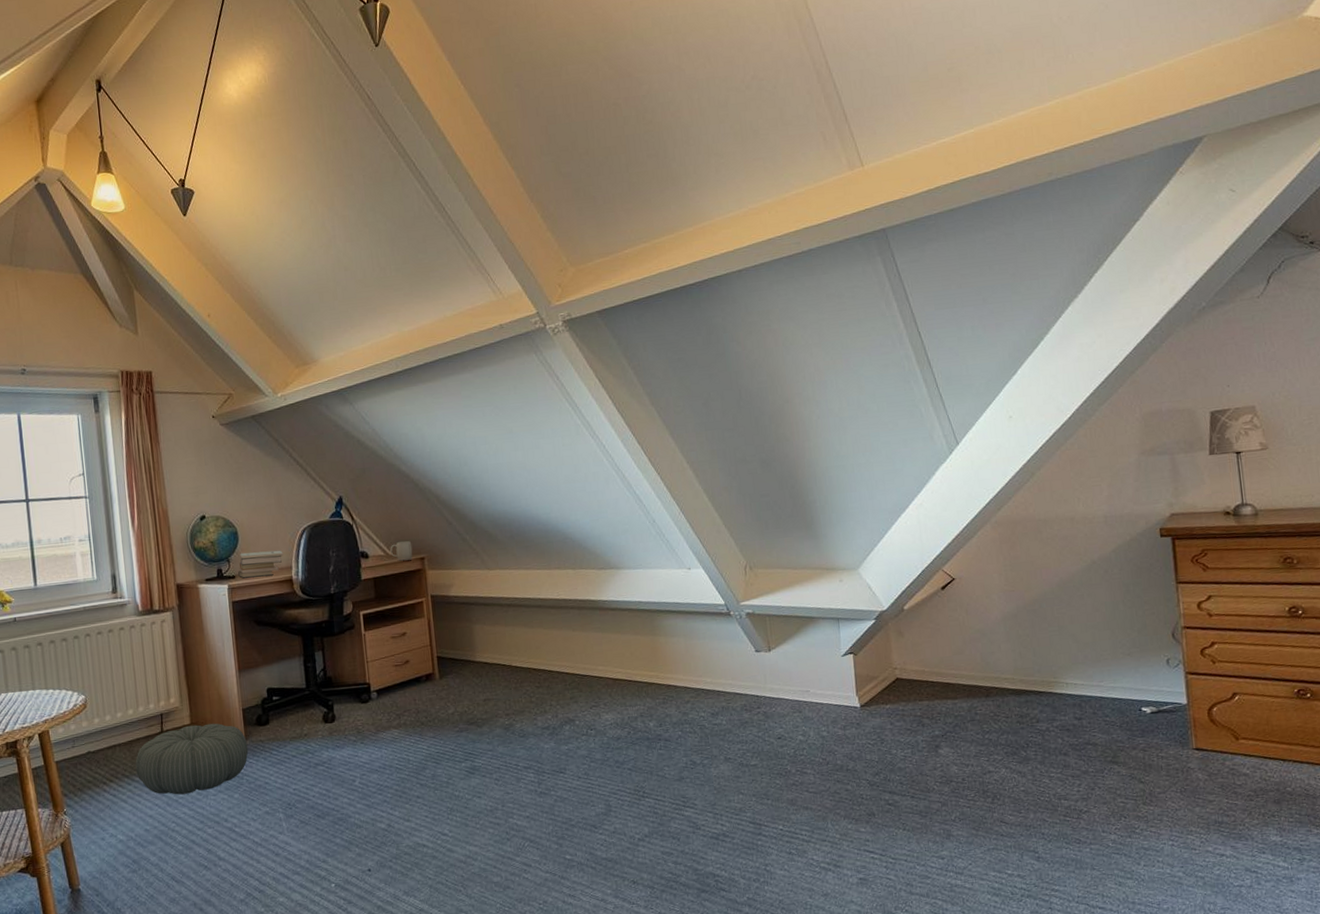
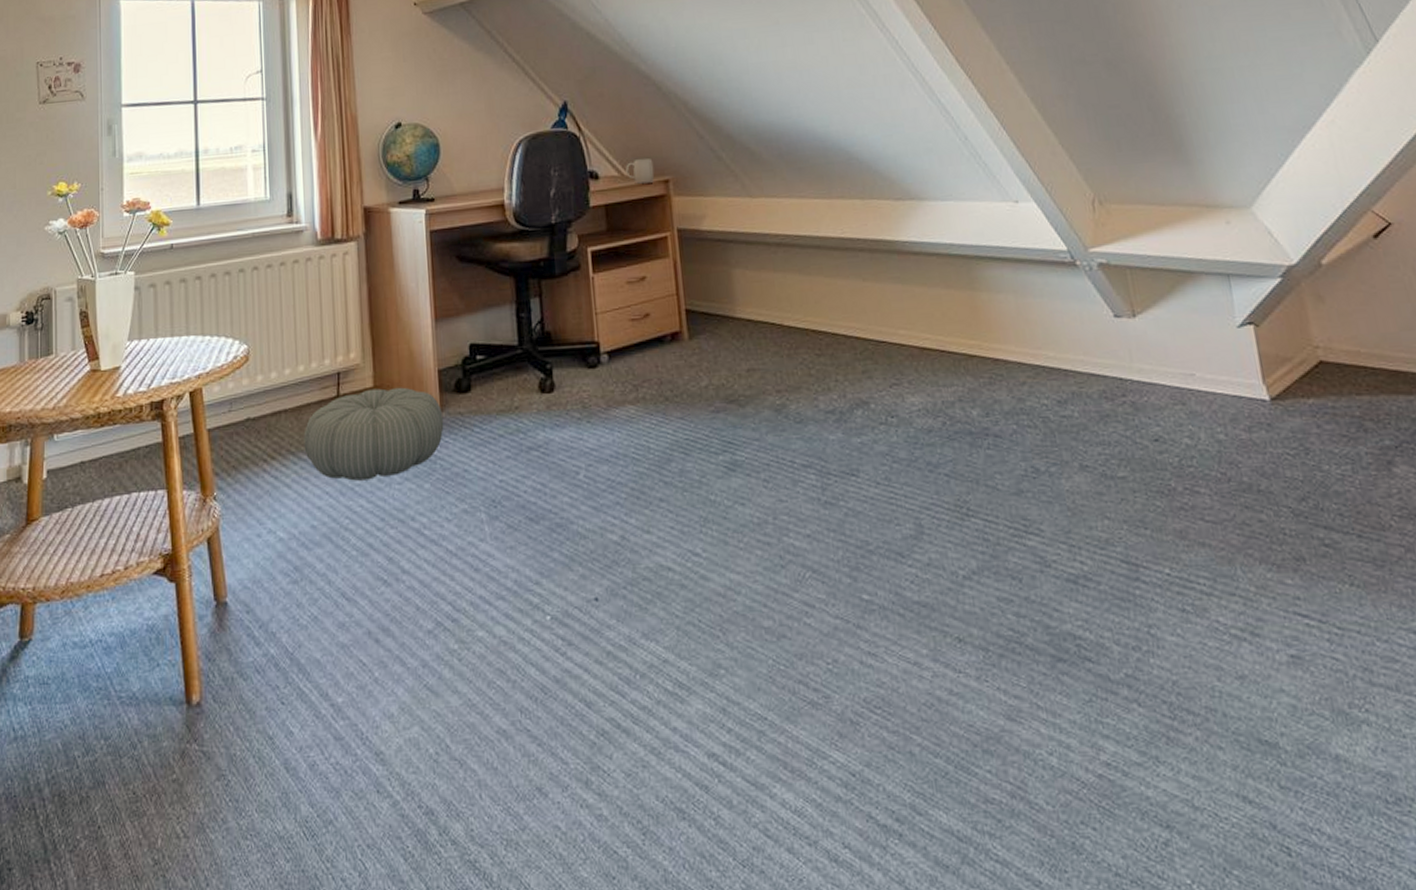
books: present [238,550,284,578] -> none [438,167,495,202]

